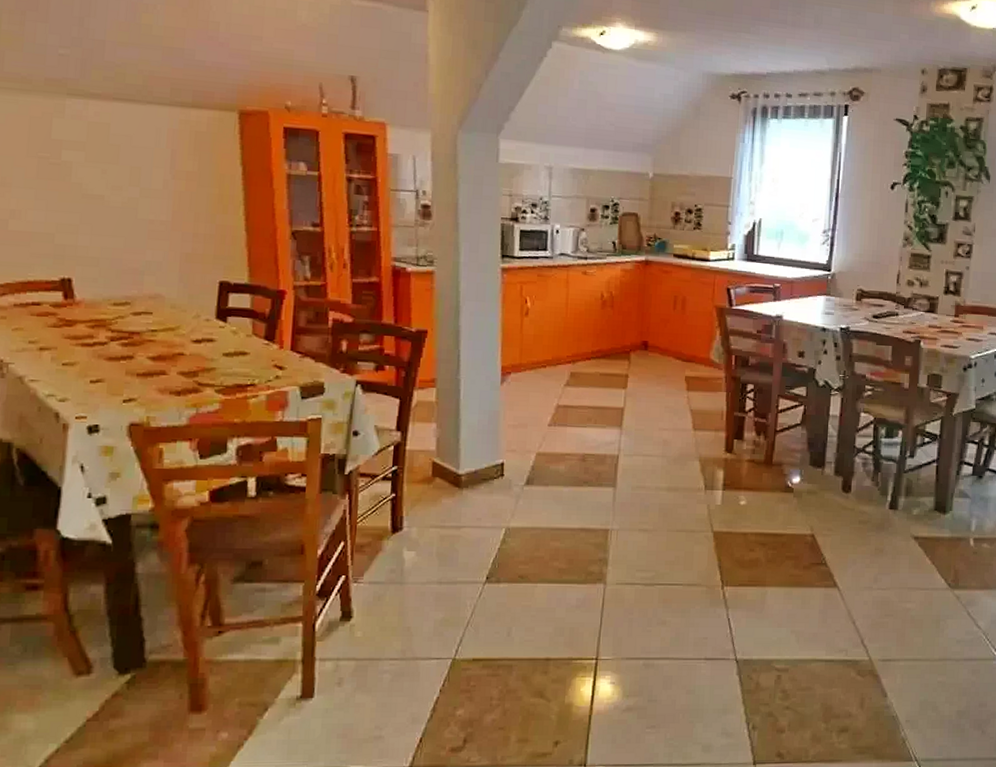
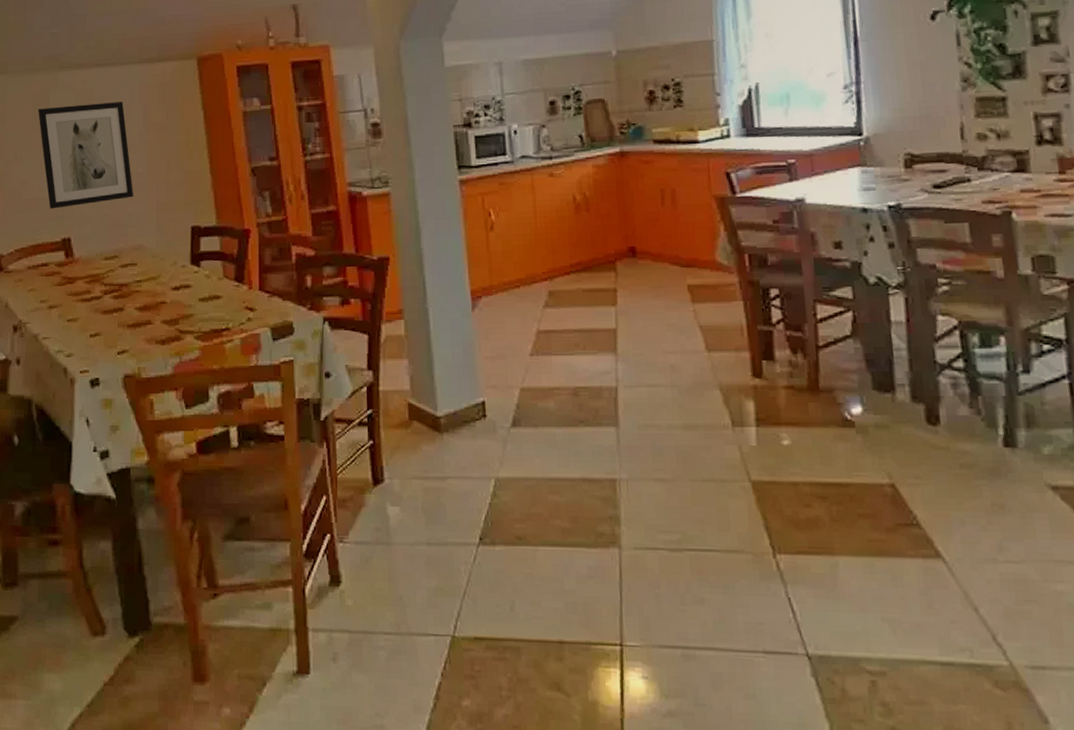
wall art: none [36,135,154,246] -> present [38,102,134,209]

